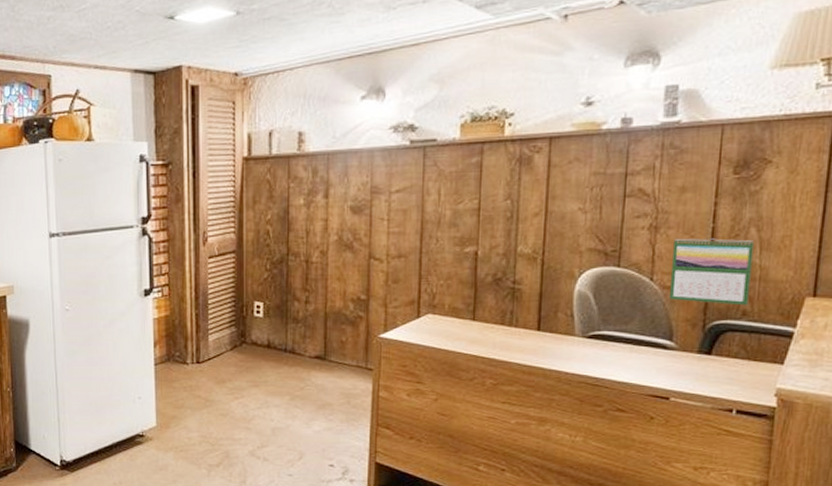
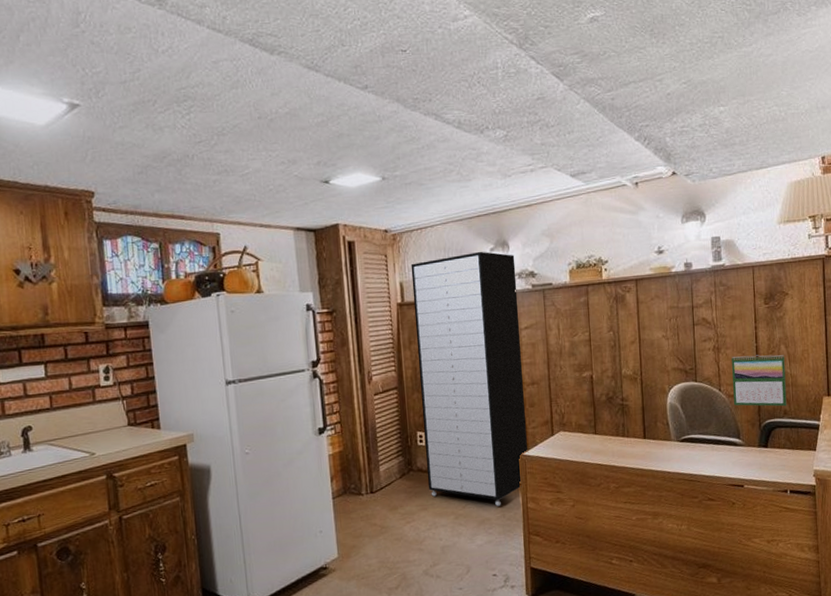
storage cabinet: none [262,99,391,391] -> present [411,251,529,507]

